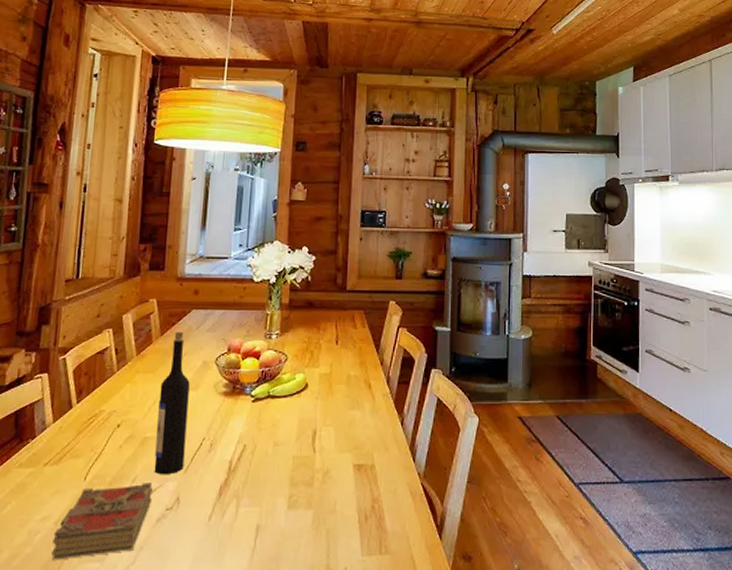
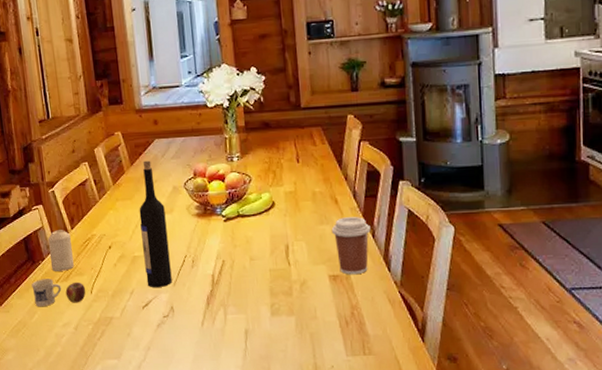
mug: none [11,461,79,496] -> present [31,279,86,307]
candle: none [42,402,74,452] -> present [47,229,74,271]
book: present [51,483,153,560] -> none [75,295,150,357]
coffee cup: none [361,403,400,465] -> present [331,217,371,275]

